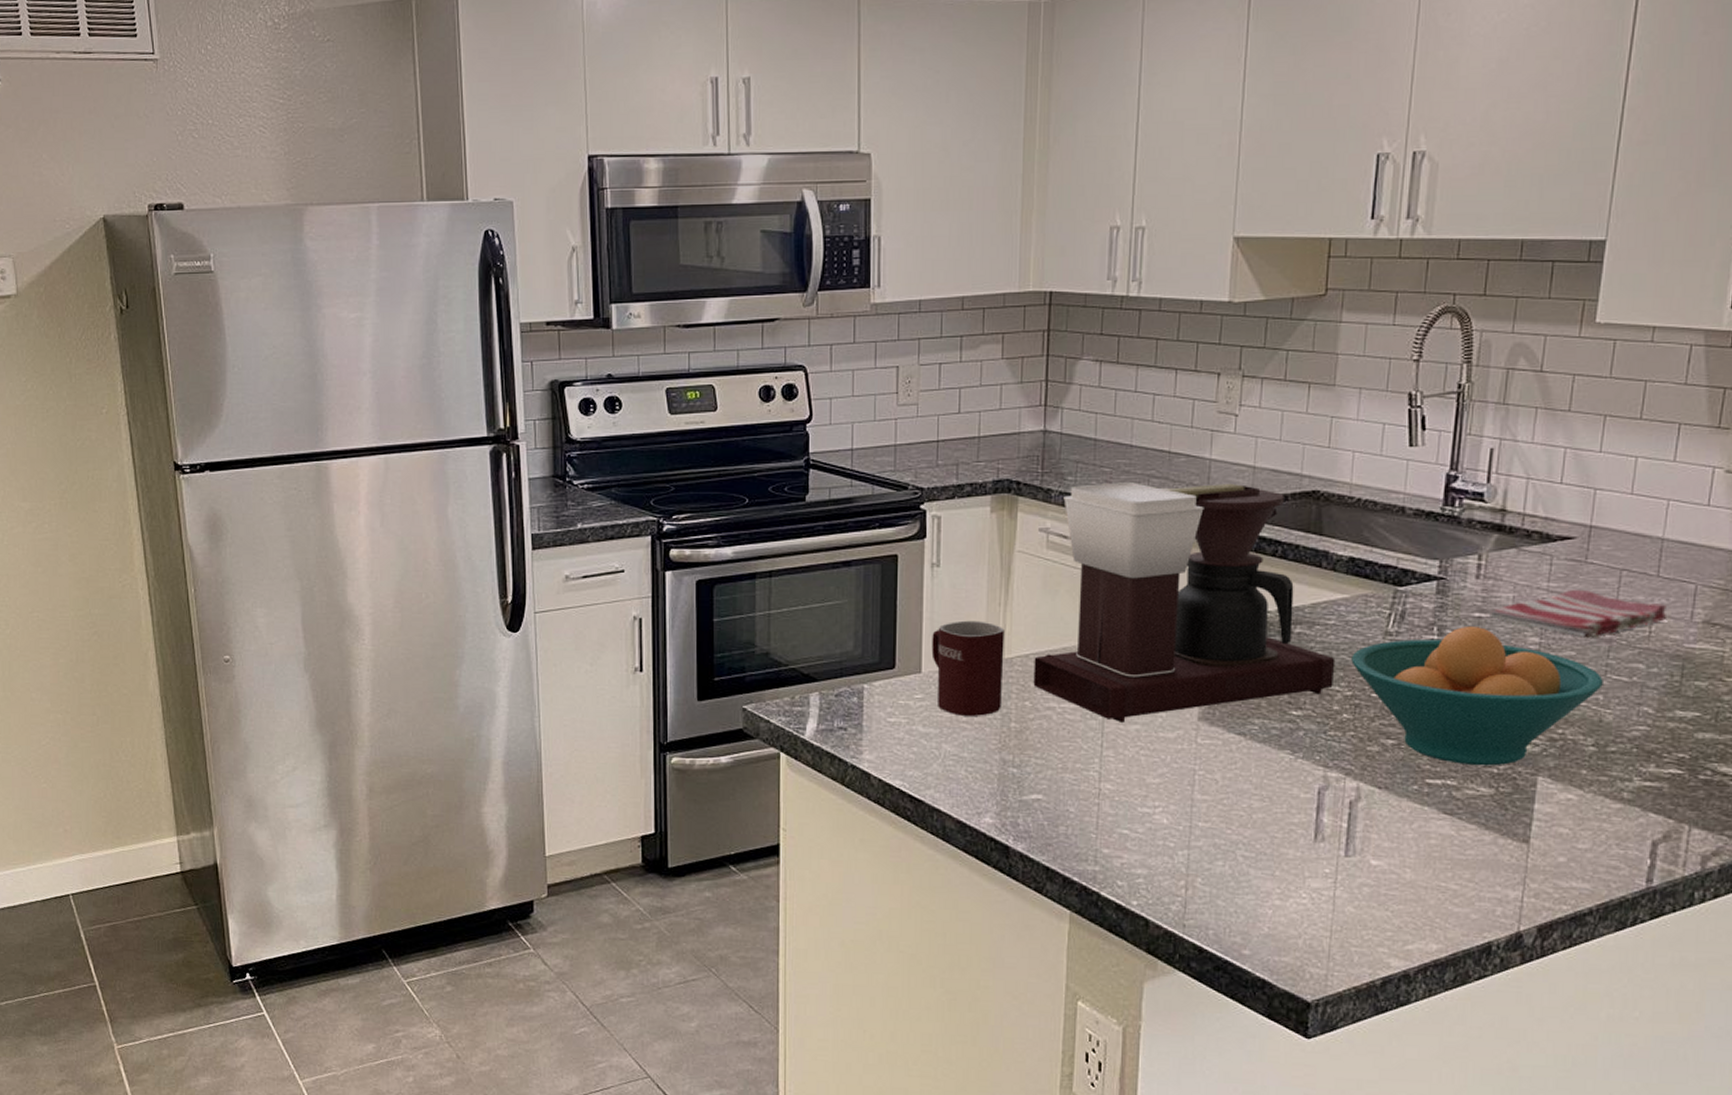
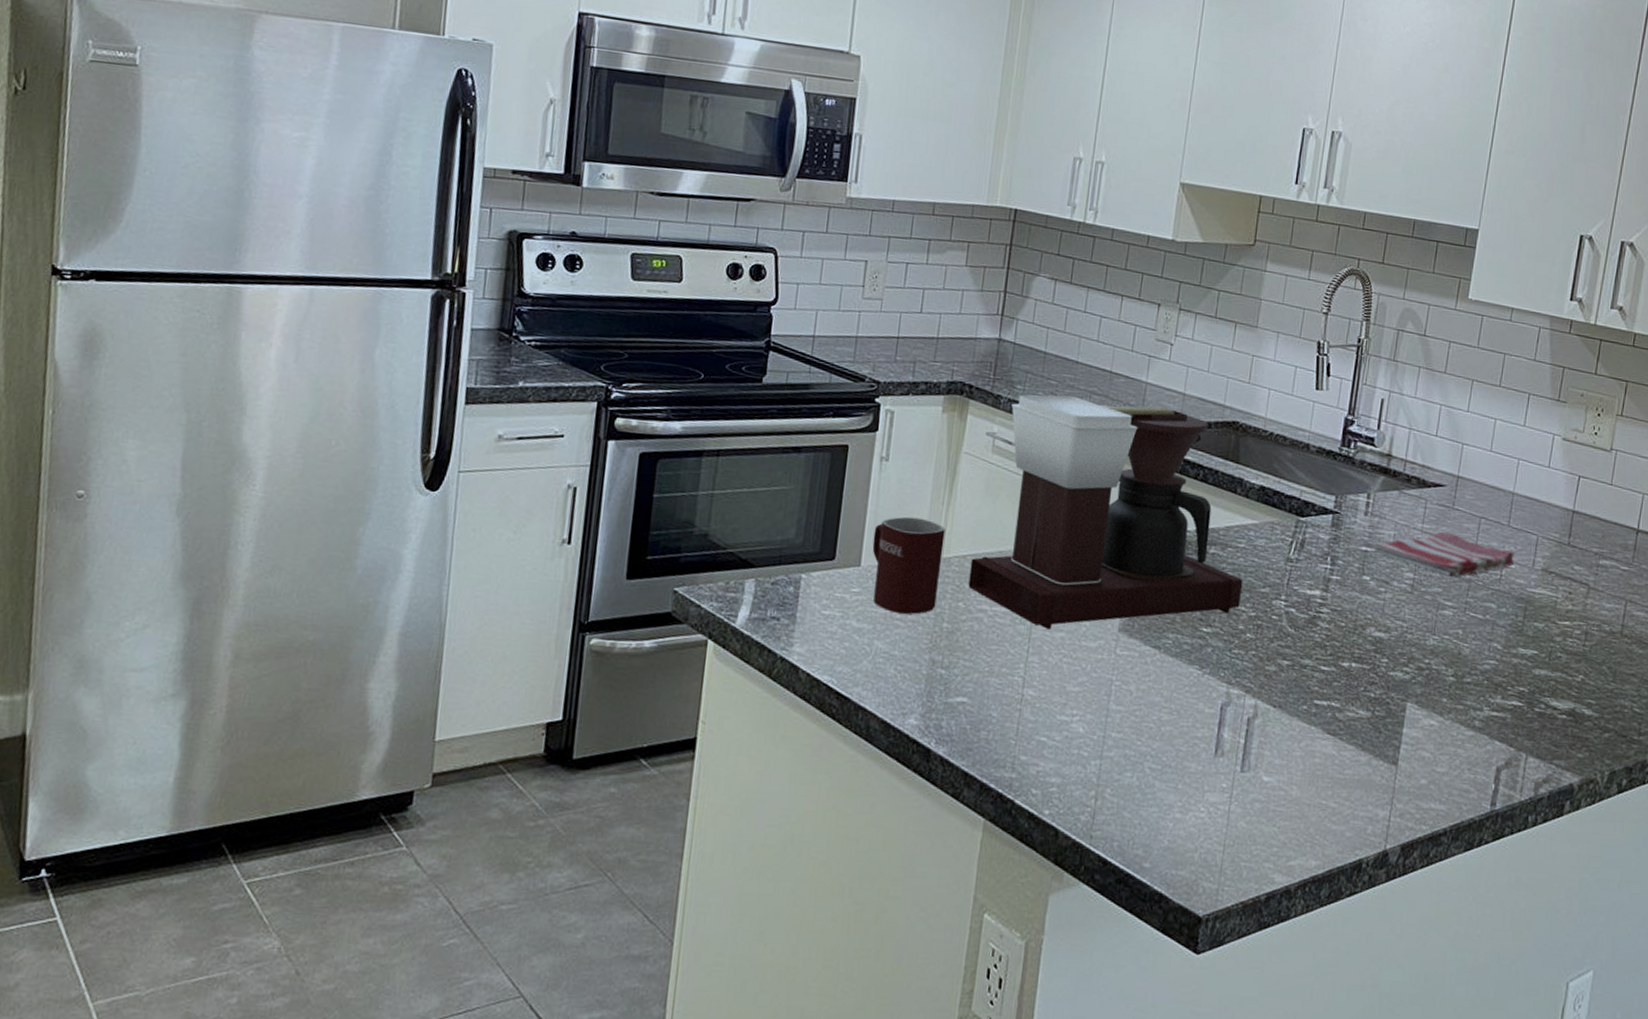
fruit bowl: present [1351,625,1603,766] -> none [1257,558,1463,691]

